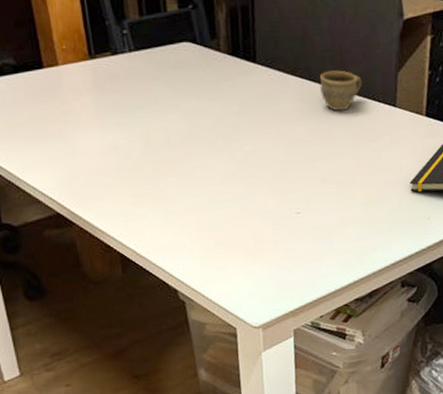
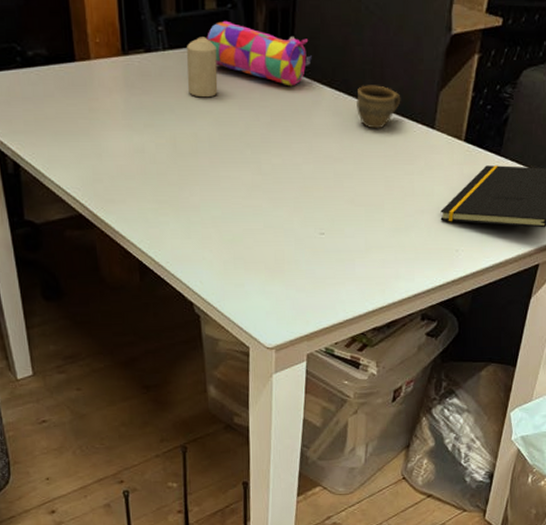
candle: none [152,37,186,94] -> present [187,37,218,98]
pencil case: none [171,20,274,77] -> present [207,20,312,87]

